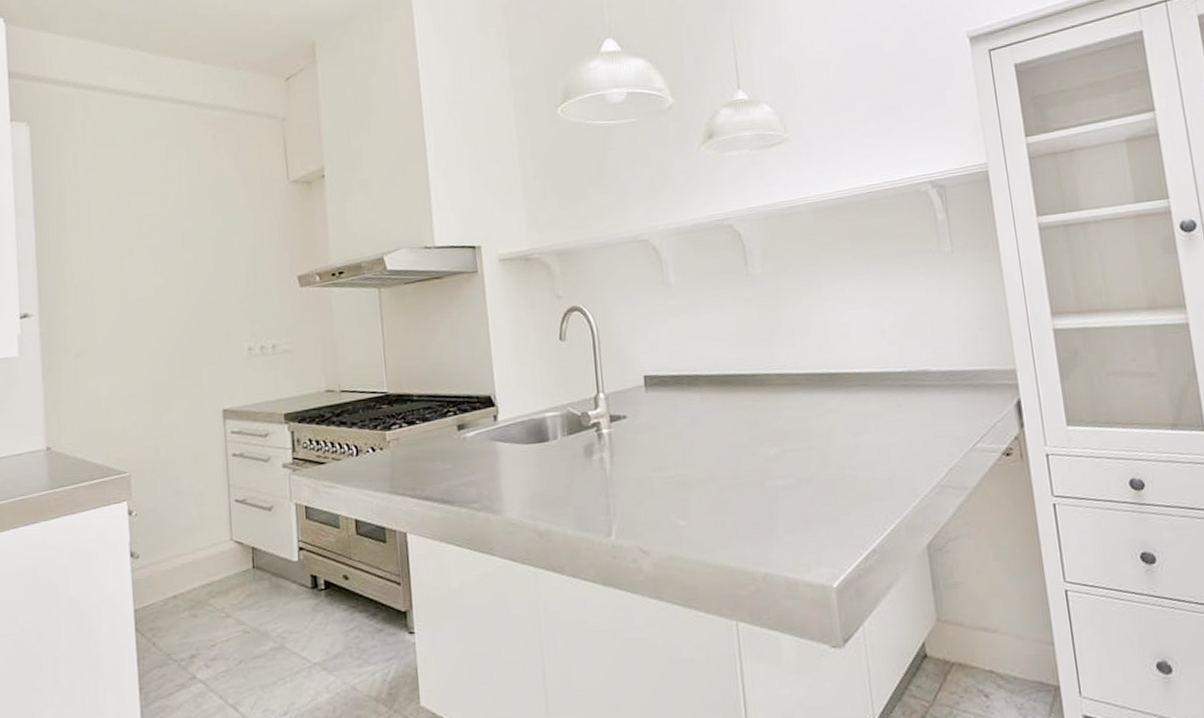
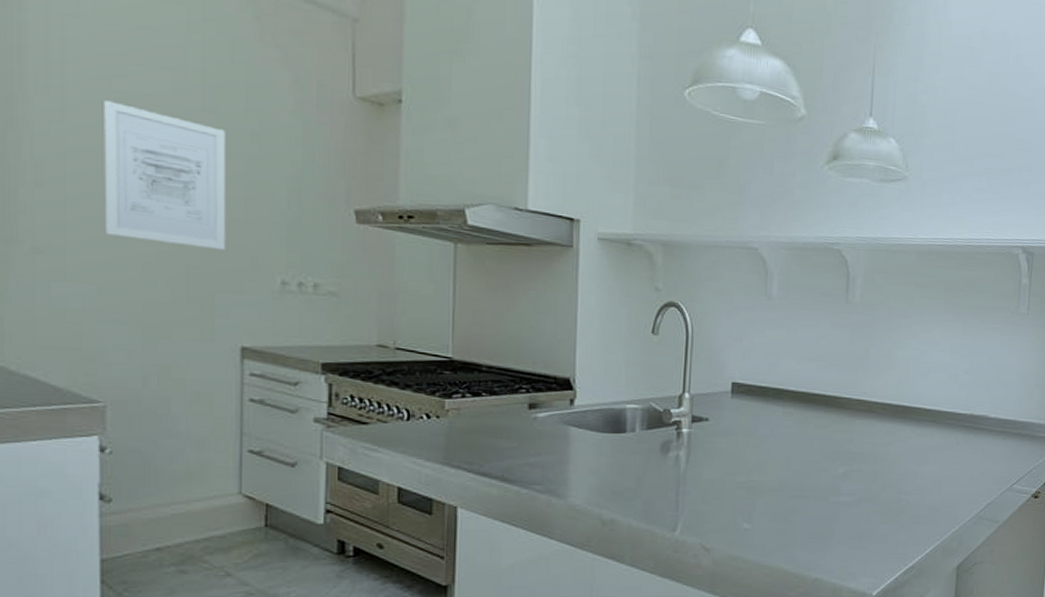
wall art: none [116,226,206,333] -> present [104,100,226,251]

